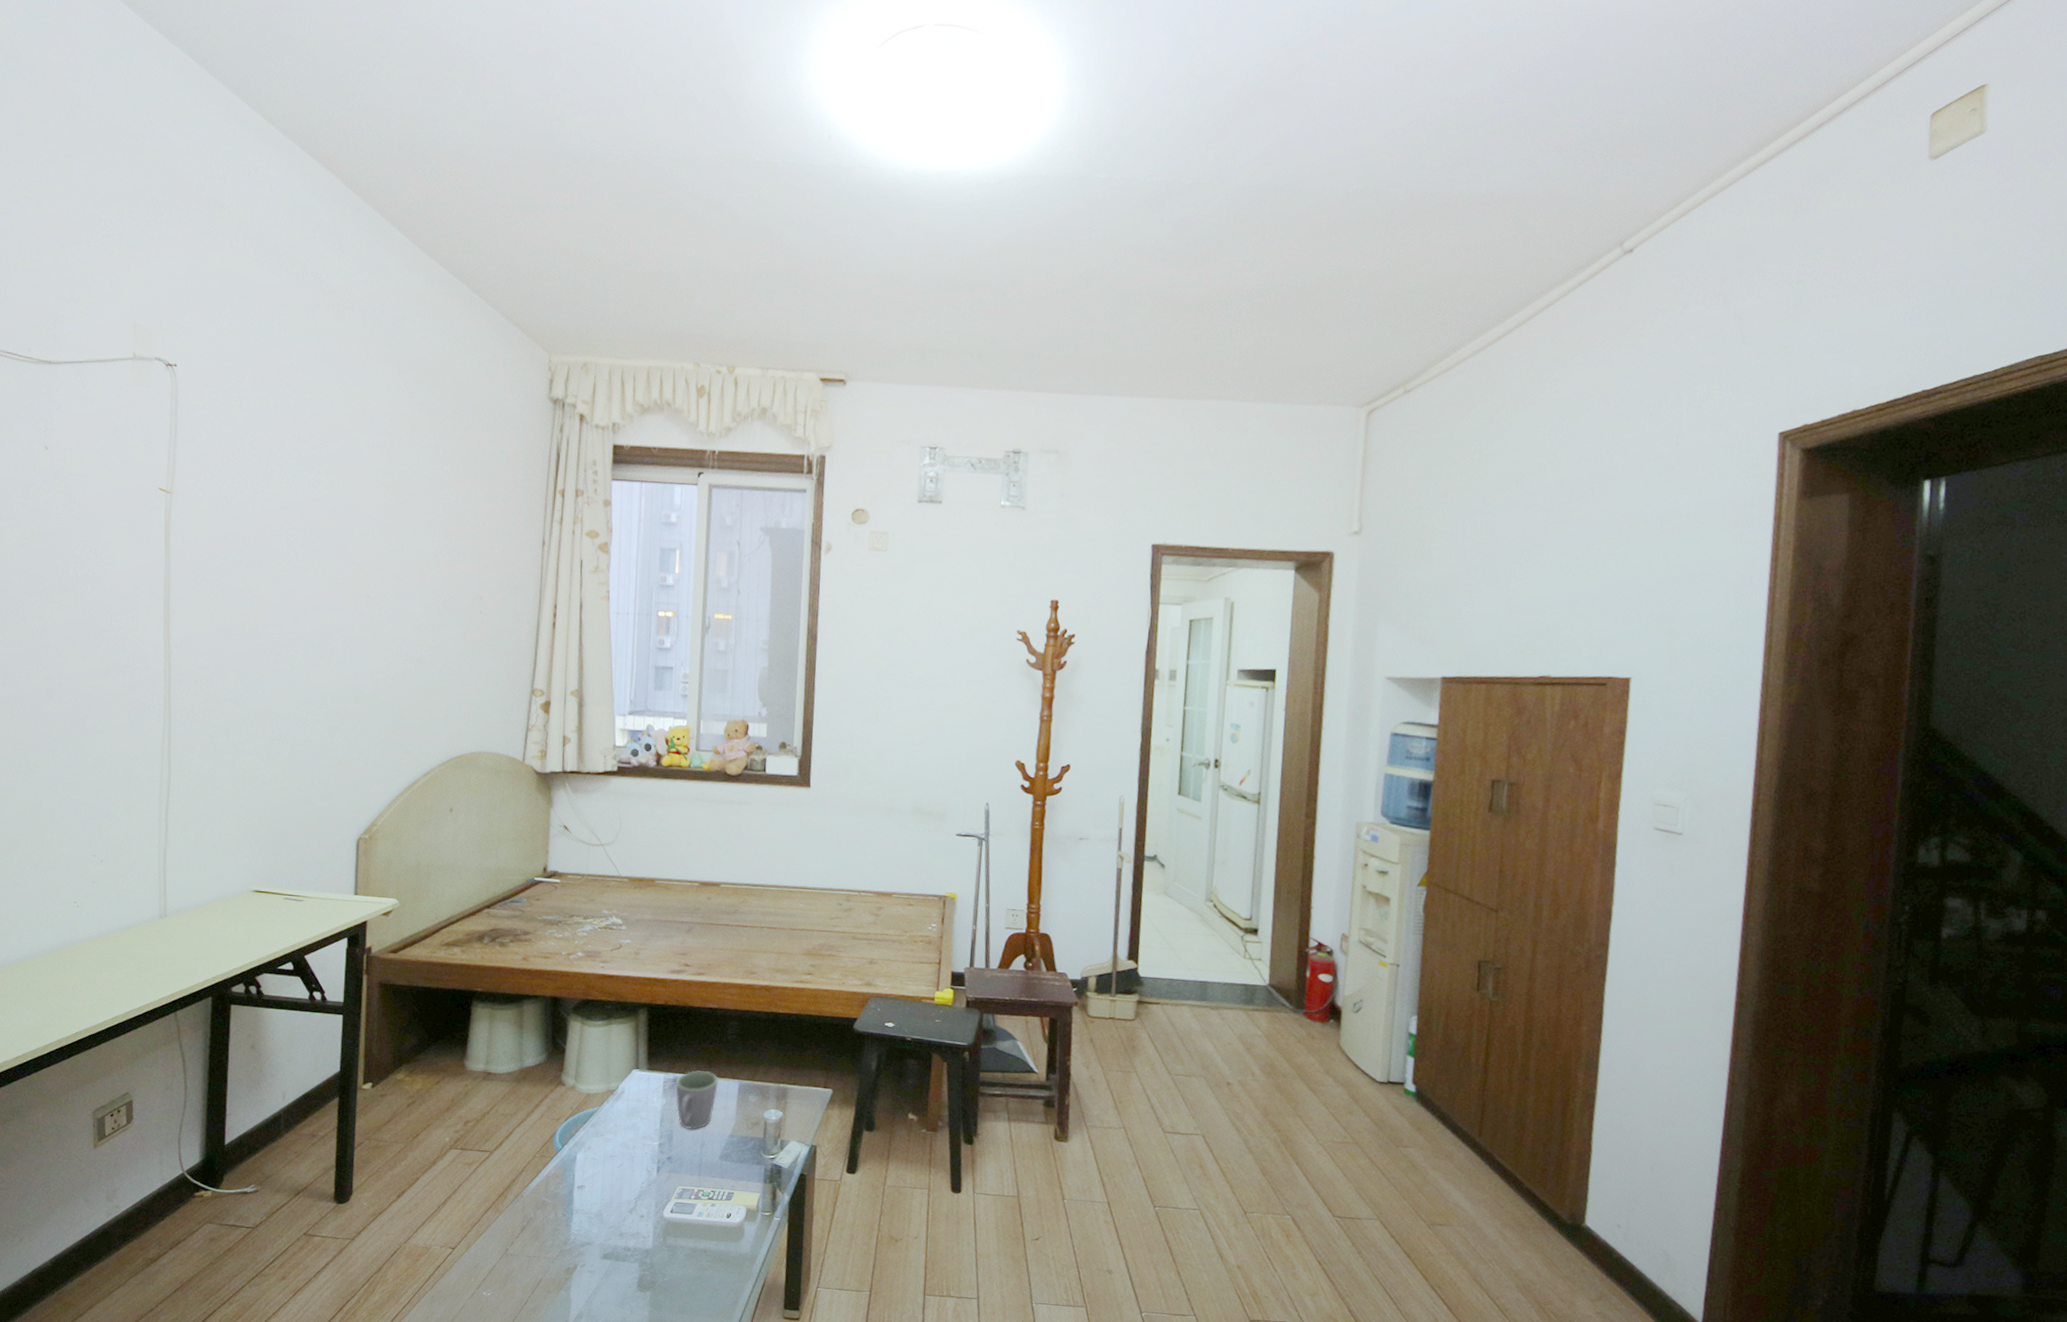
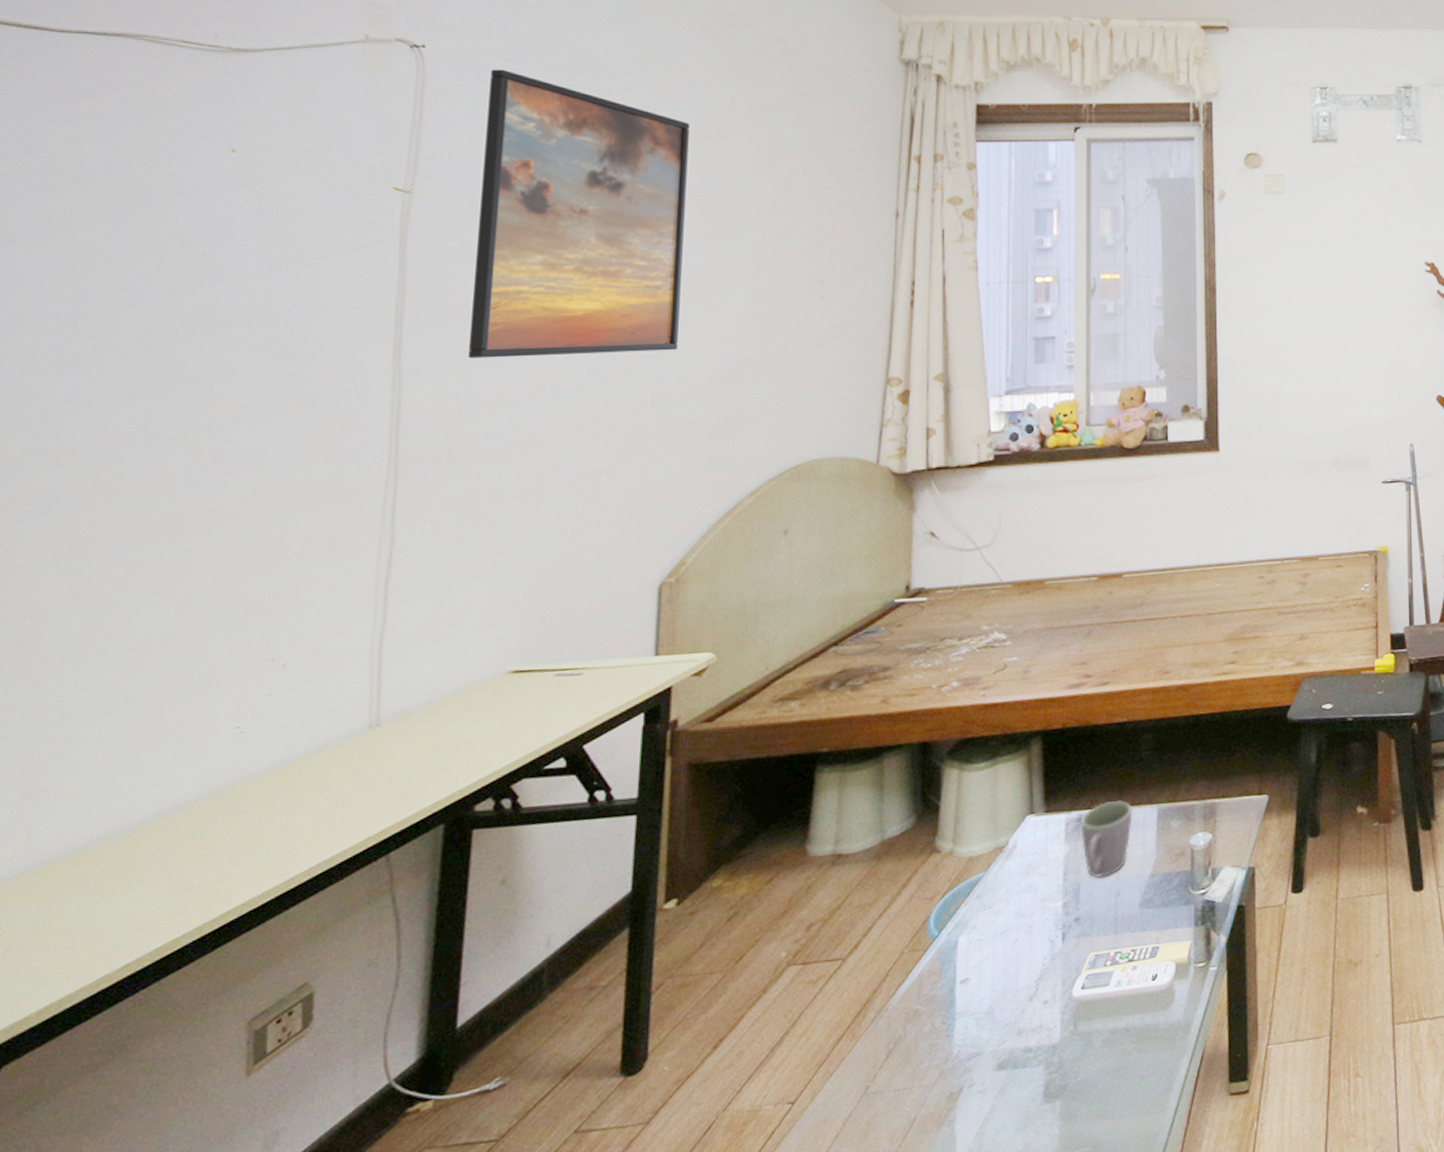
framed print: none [216,388,378,647] -> present [467,69,690,359]

